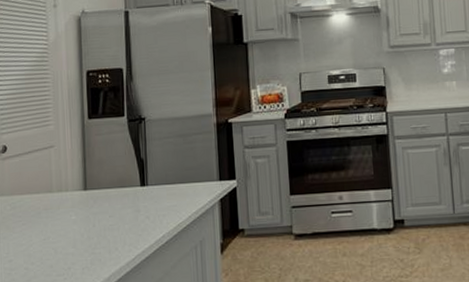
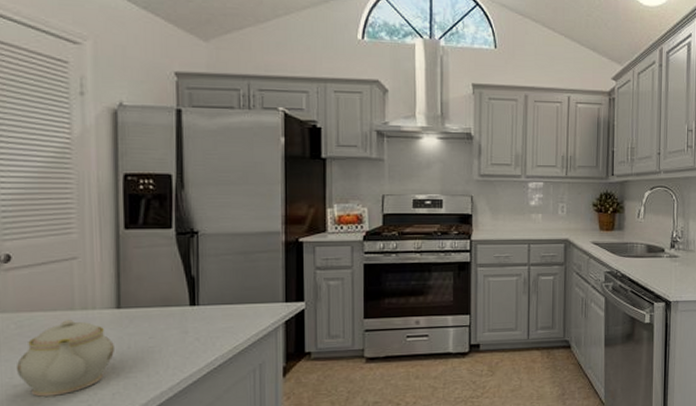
teapot: none [11,201,83,271] -> present [16,320,114,397]

